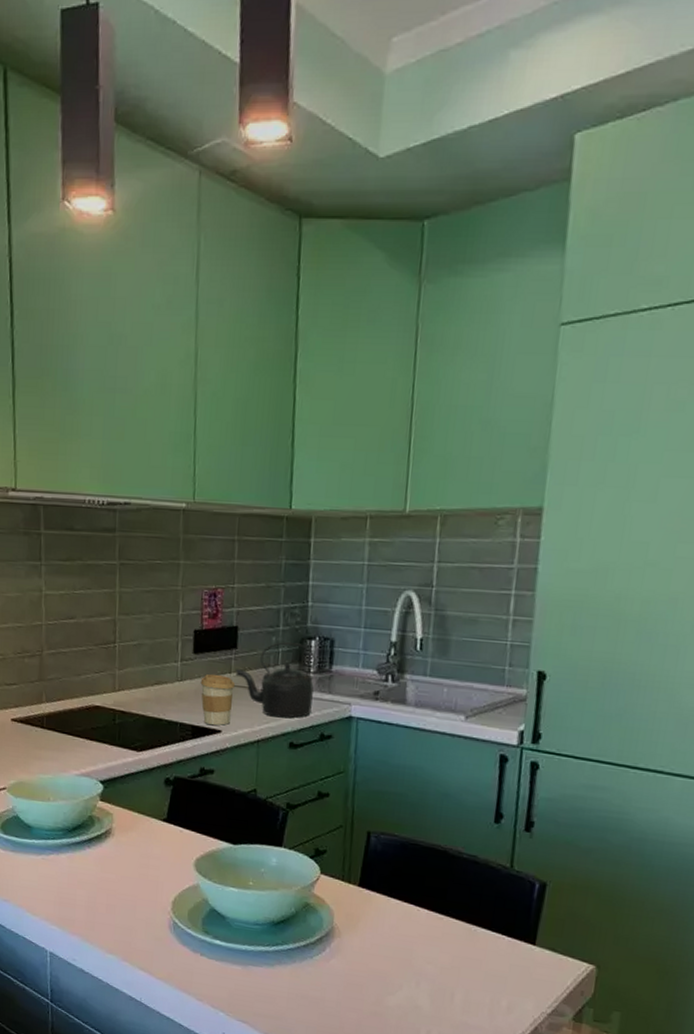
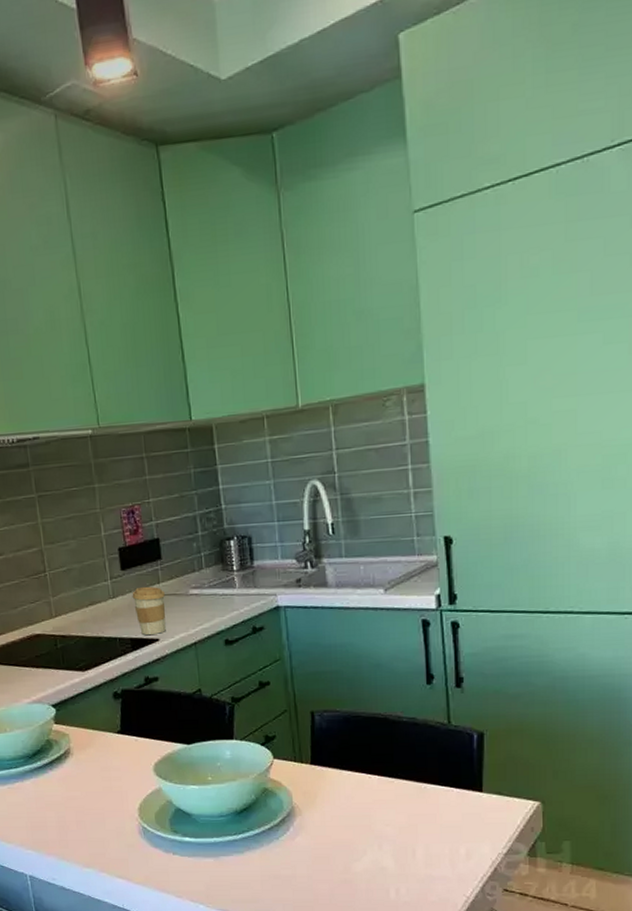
kettle: present [235,642,317,718] -> none [163,545,241,618]

